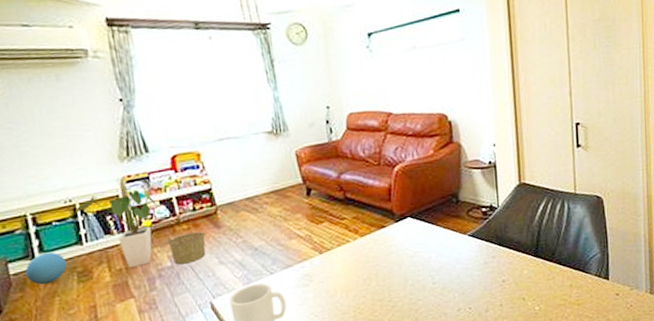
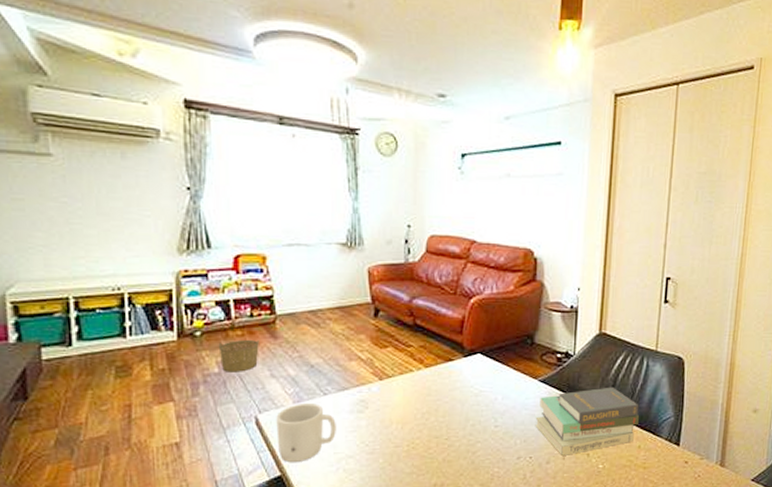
ball: present [25,252,68,285] -> none [59,341,106,375]
house plant: present [75,179,157,268] -> none [123,276,212,368]
books: none [470,232,567,303] -> present [536,387,639,456]

